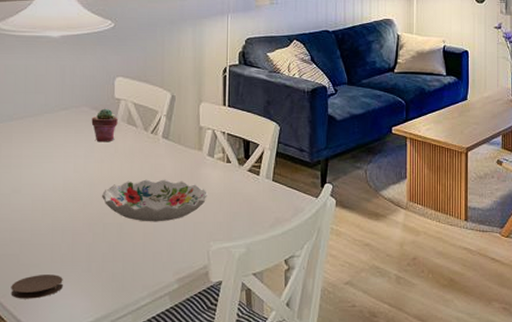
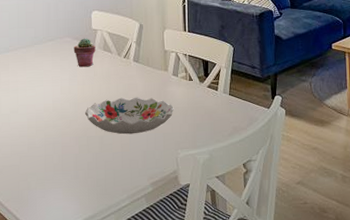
coaster: present [11,274,63,299] -> none [13,182,56,203]

